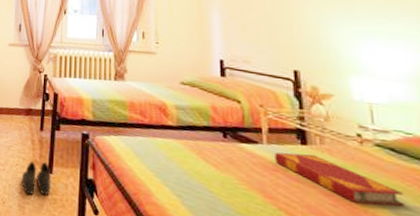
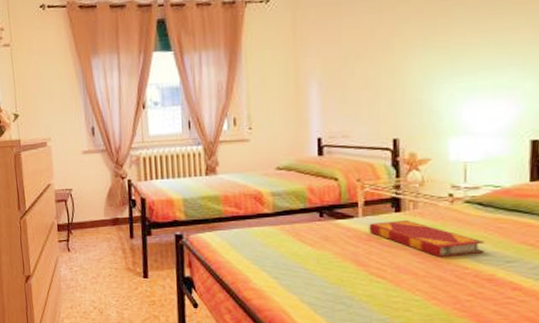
boots: present [21,161,52,196] -> none [116,267,148,301]

